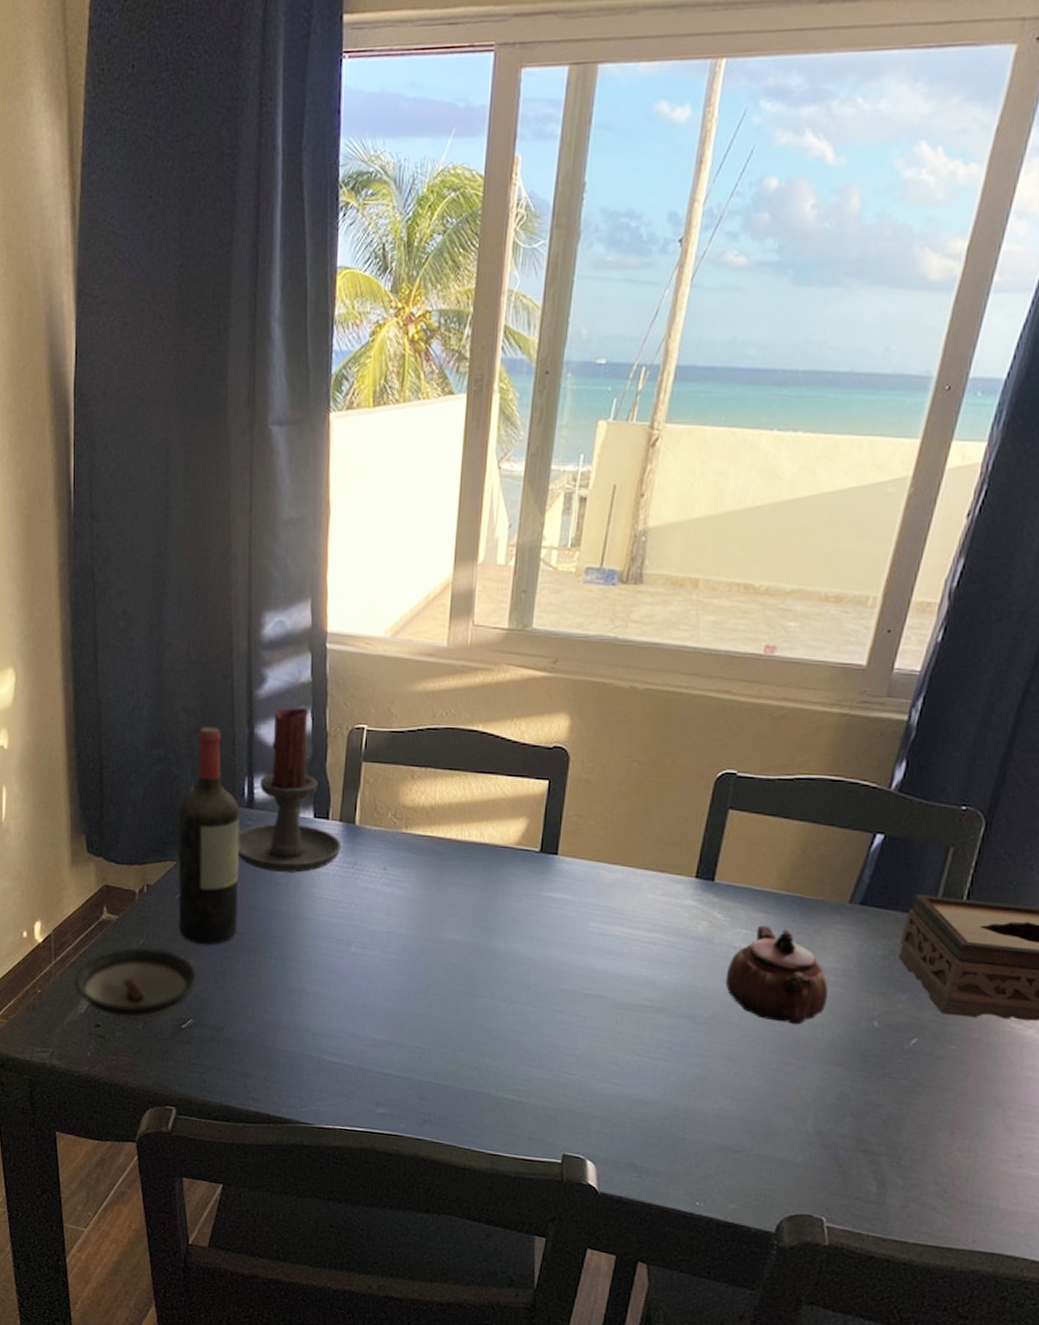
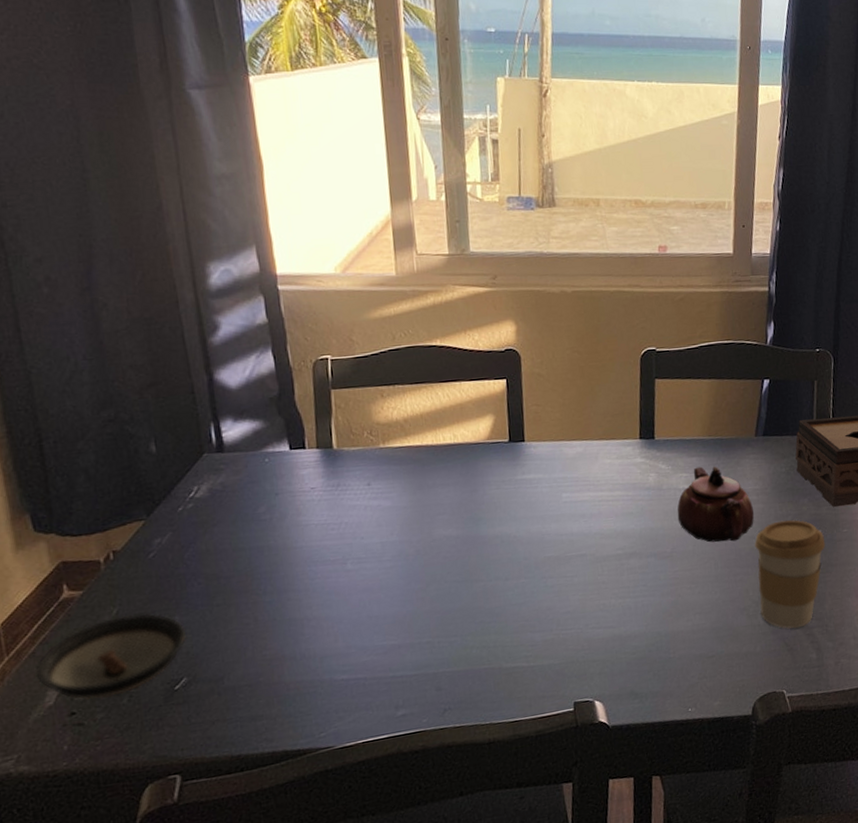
wine bottle: present [177,726,240,945] -> none [139,379,224,599]
candle holder: present [237,707,342,873] -> none [210,347,323,510]
coffee cup: none [811,1014,921,1150] -> present [755,520,826,629]

